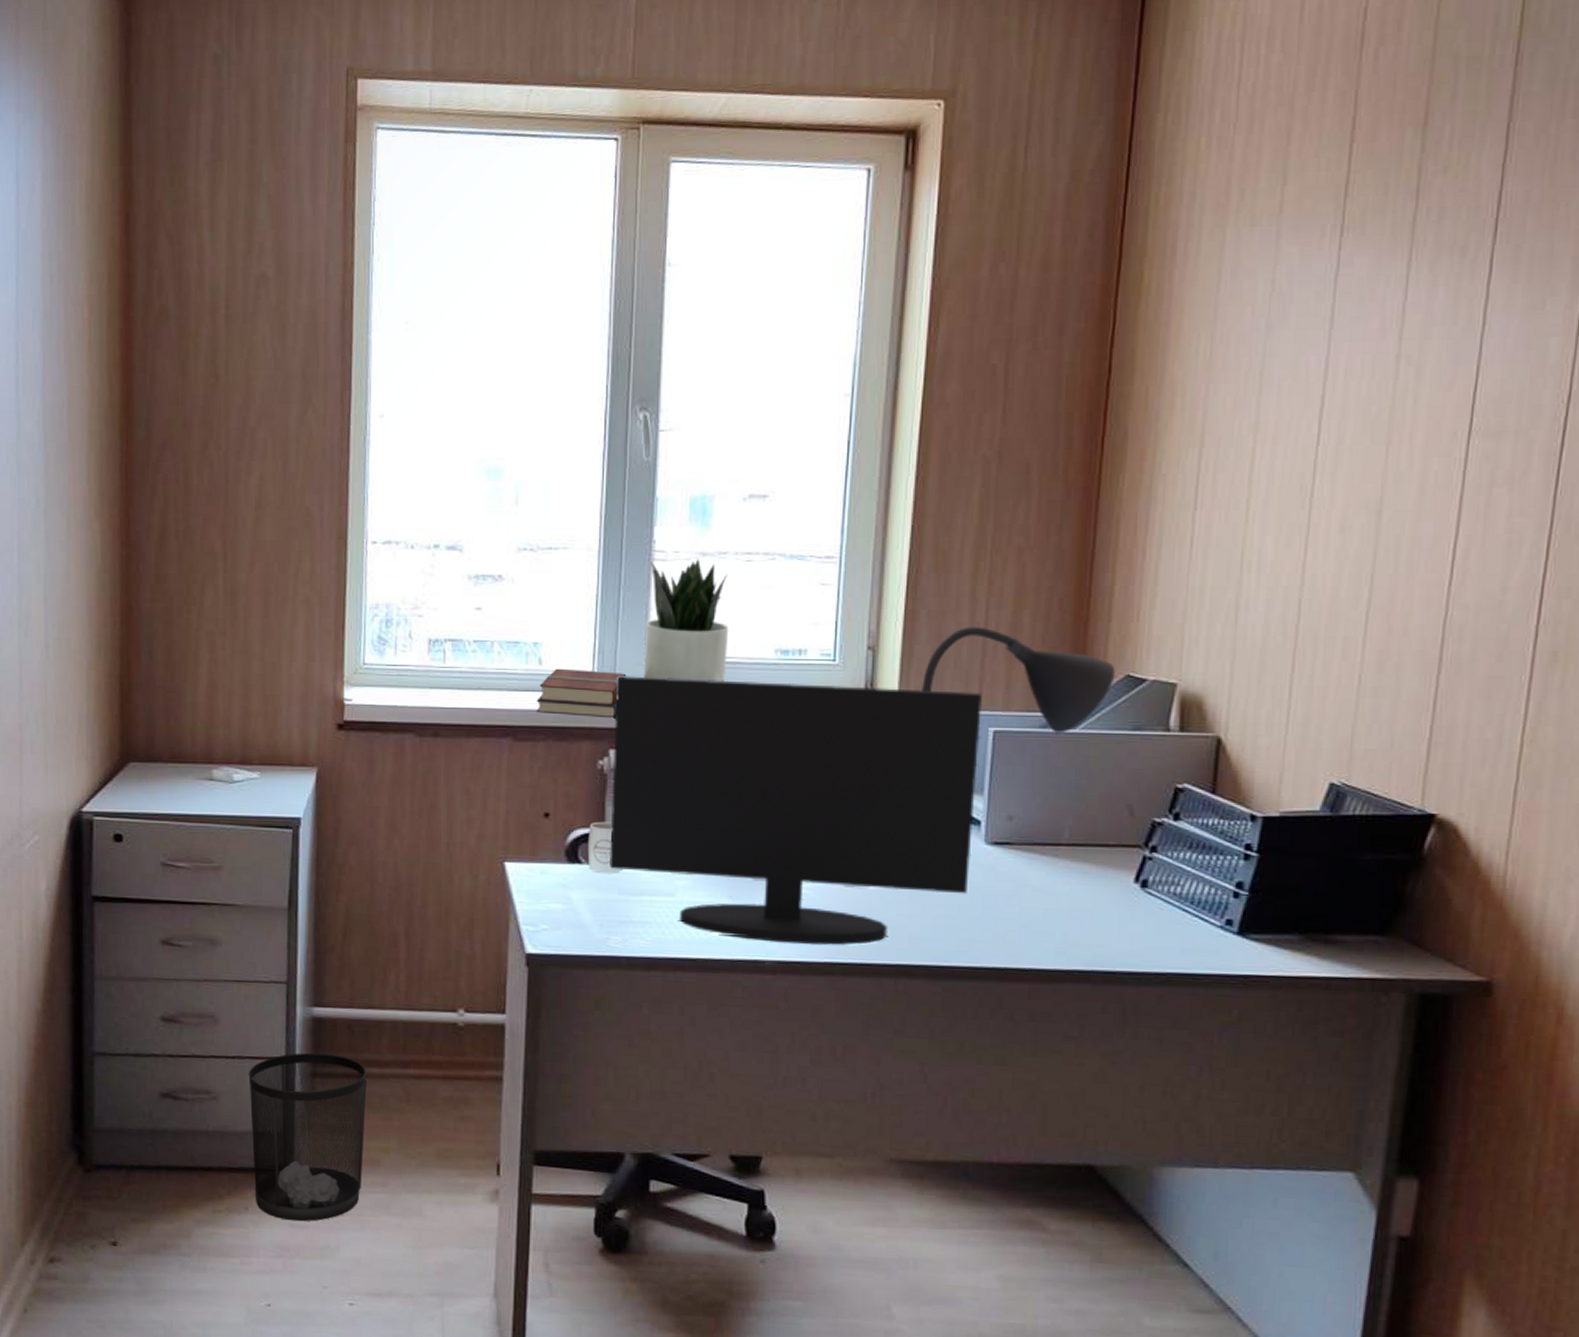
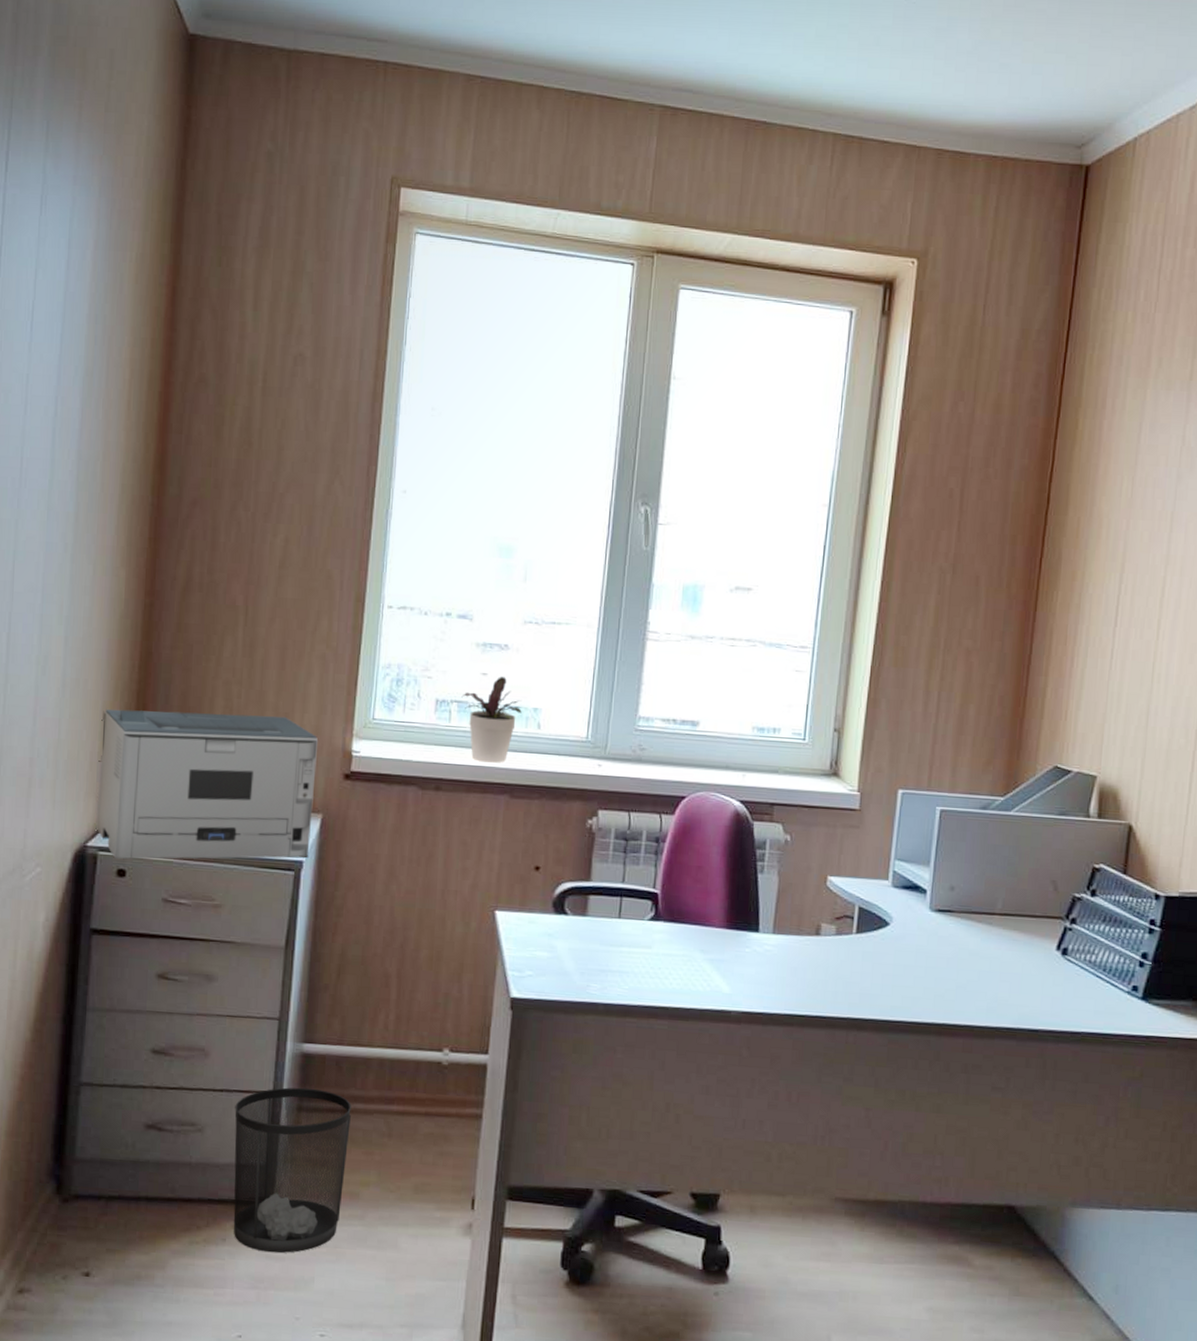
printer: none [87,666,309,824] -> present [95,709,319,859]
potted plant: none [455,611,521,705] -> present [461,677,522,764]
books: present [536,668,627,719] -> none [533,733,618,782]
mug: present [587,821,622,875] -> none [573,876,605,926]
monitor: present [610,676,982,944] -> none [593,743,932,998]
planter: present [643,559,729,682] -> none [632,641,713,753]
desk lamp: present [922,626,1116,734] -> none [880,716,1046,815]

